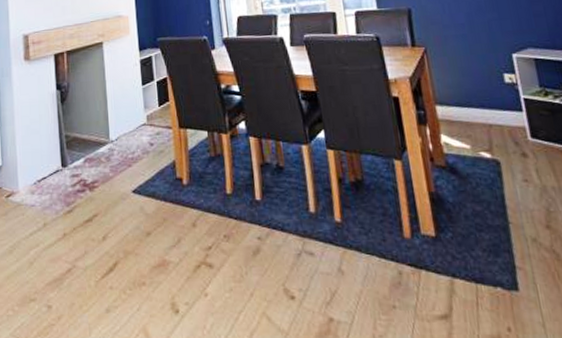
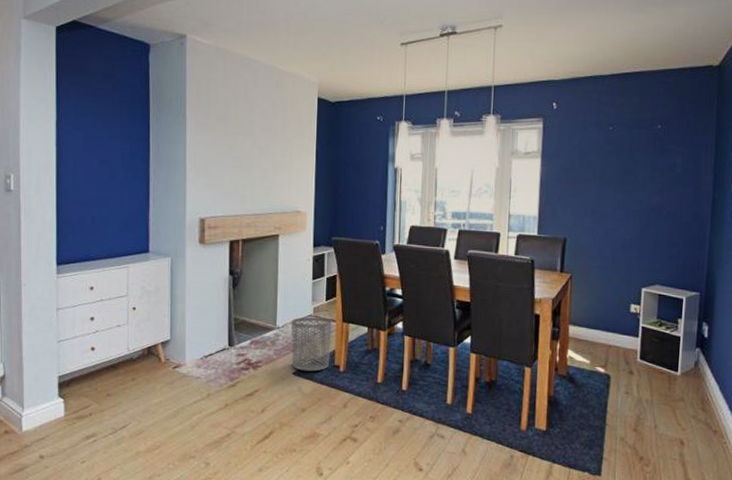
waste bin: none [124,125,171,188] -> present [291,317,332,372]

